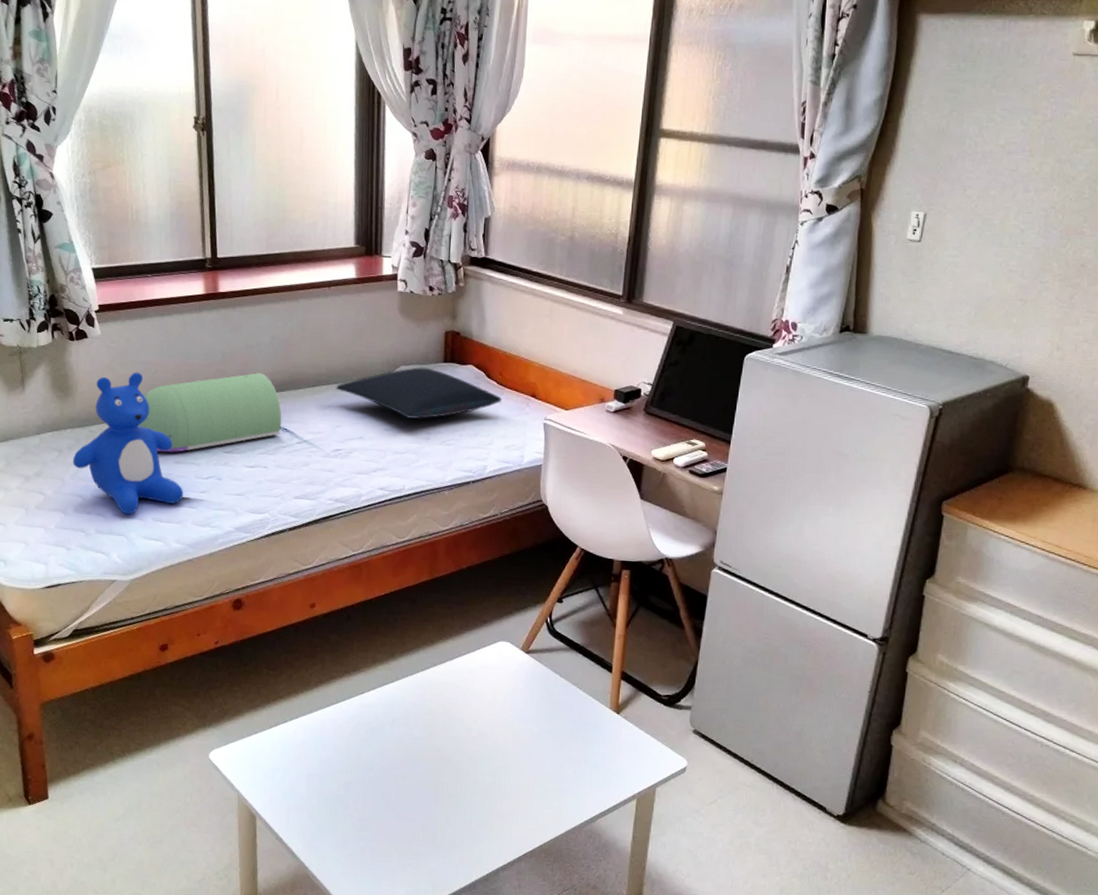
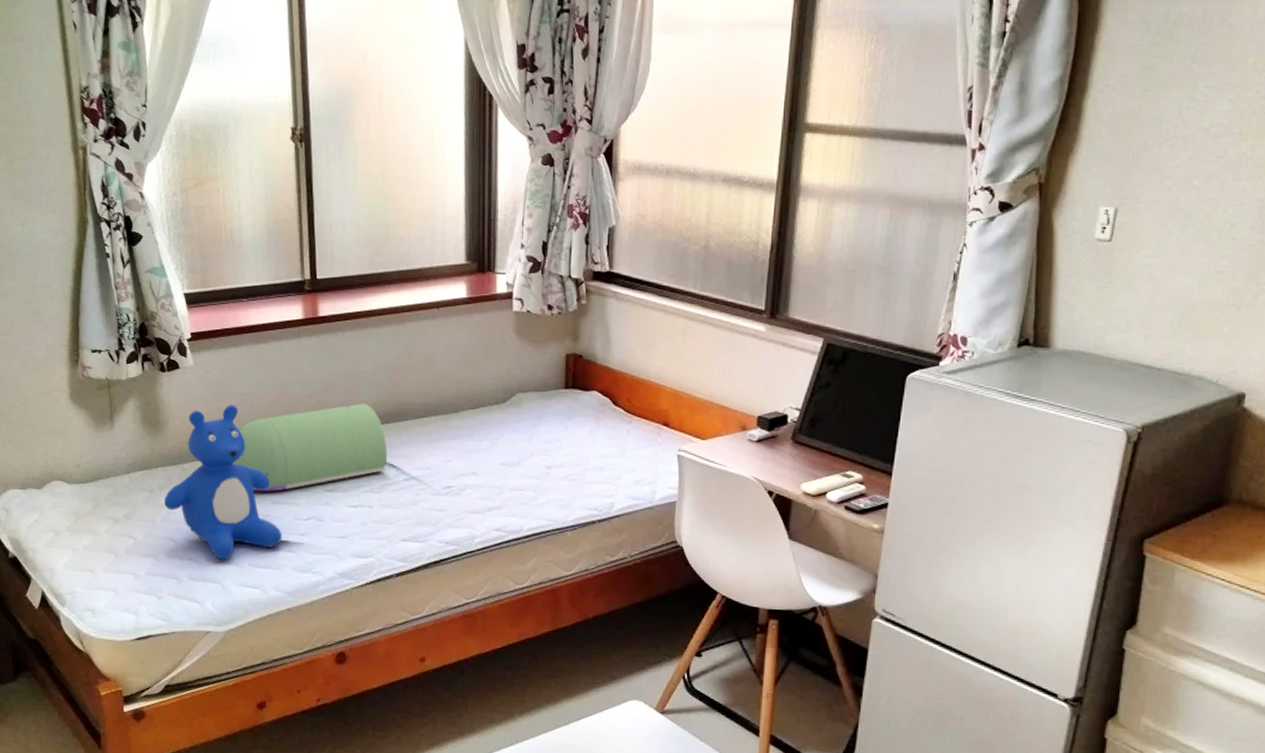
pillow: present [336,367,502,419] -> none [446,394,630,452]

